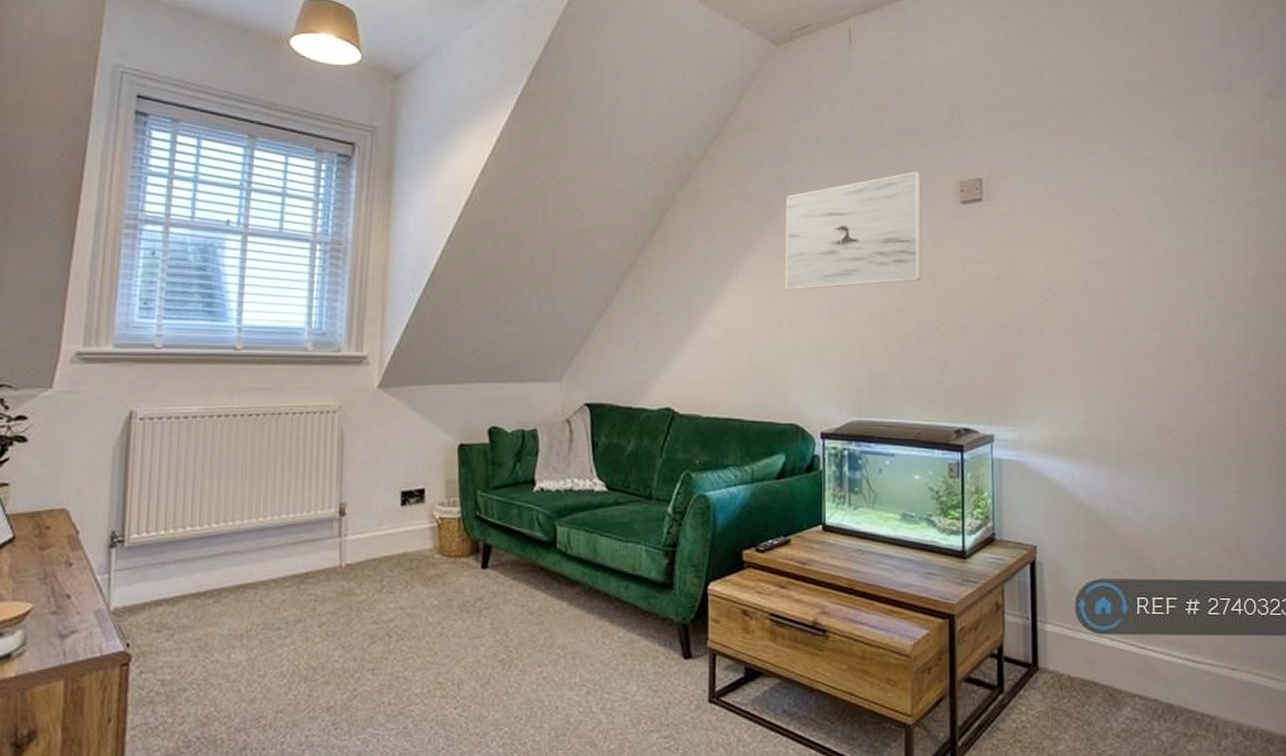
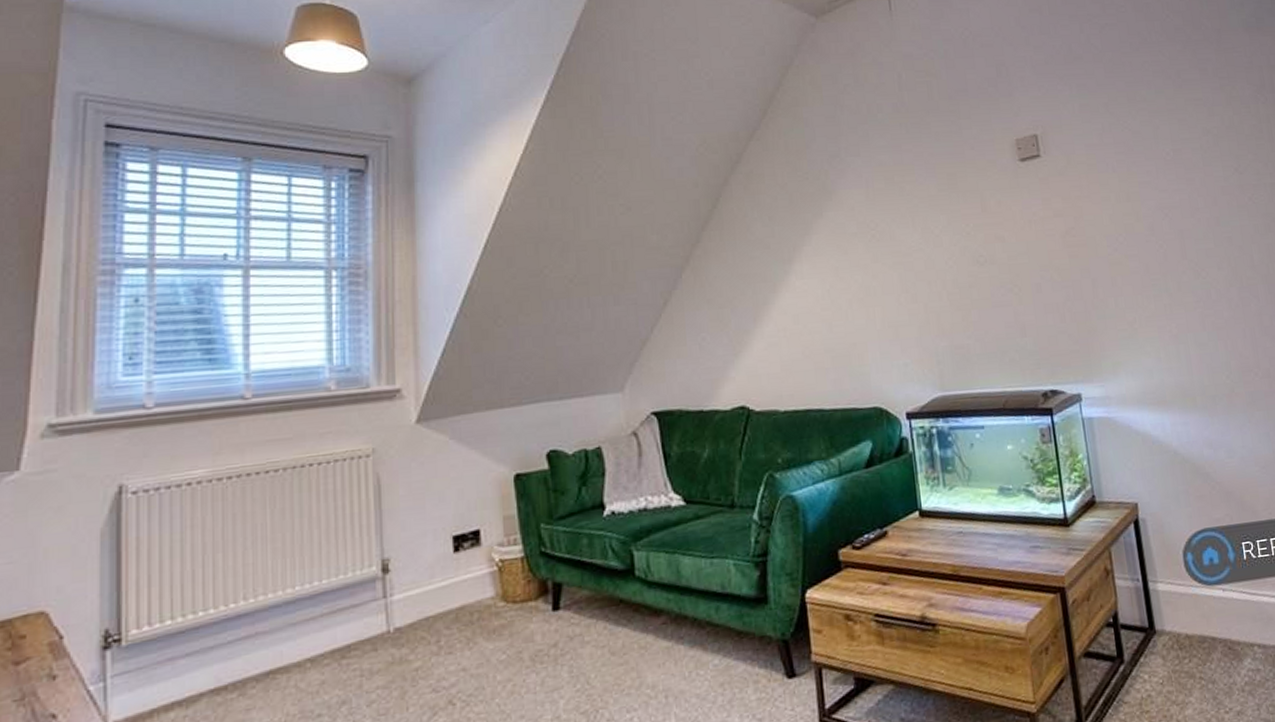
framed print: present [785,172,922,291] -> none [843,133,990,268]

